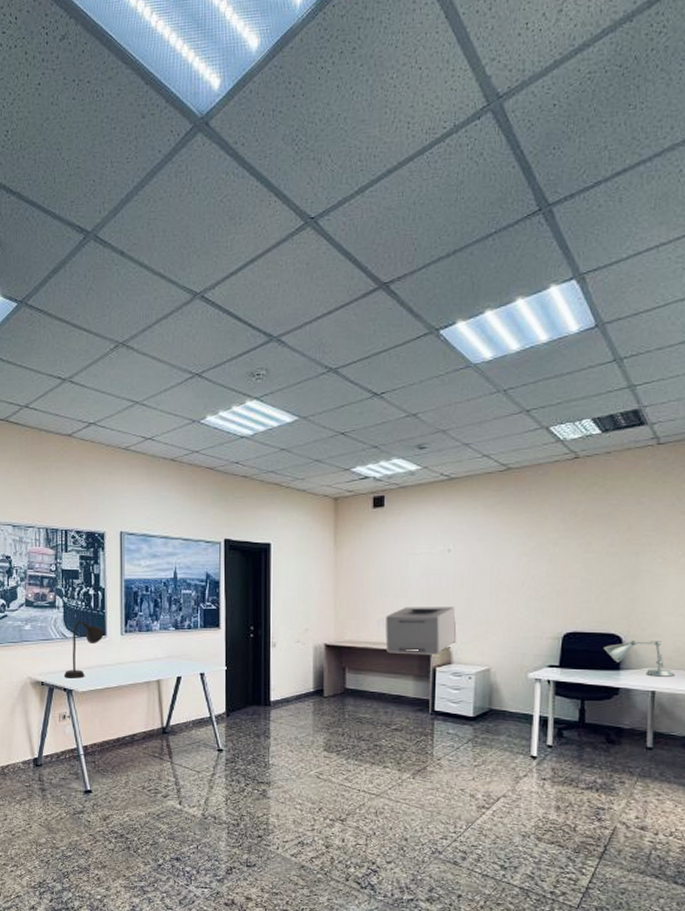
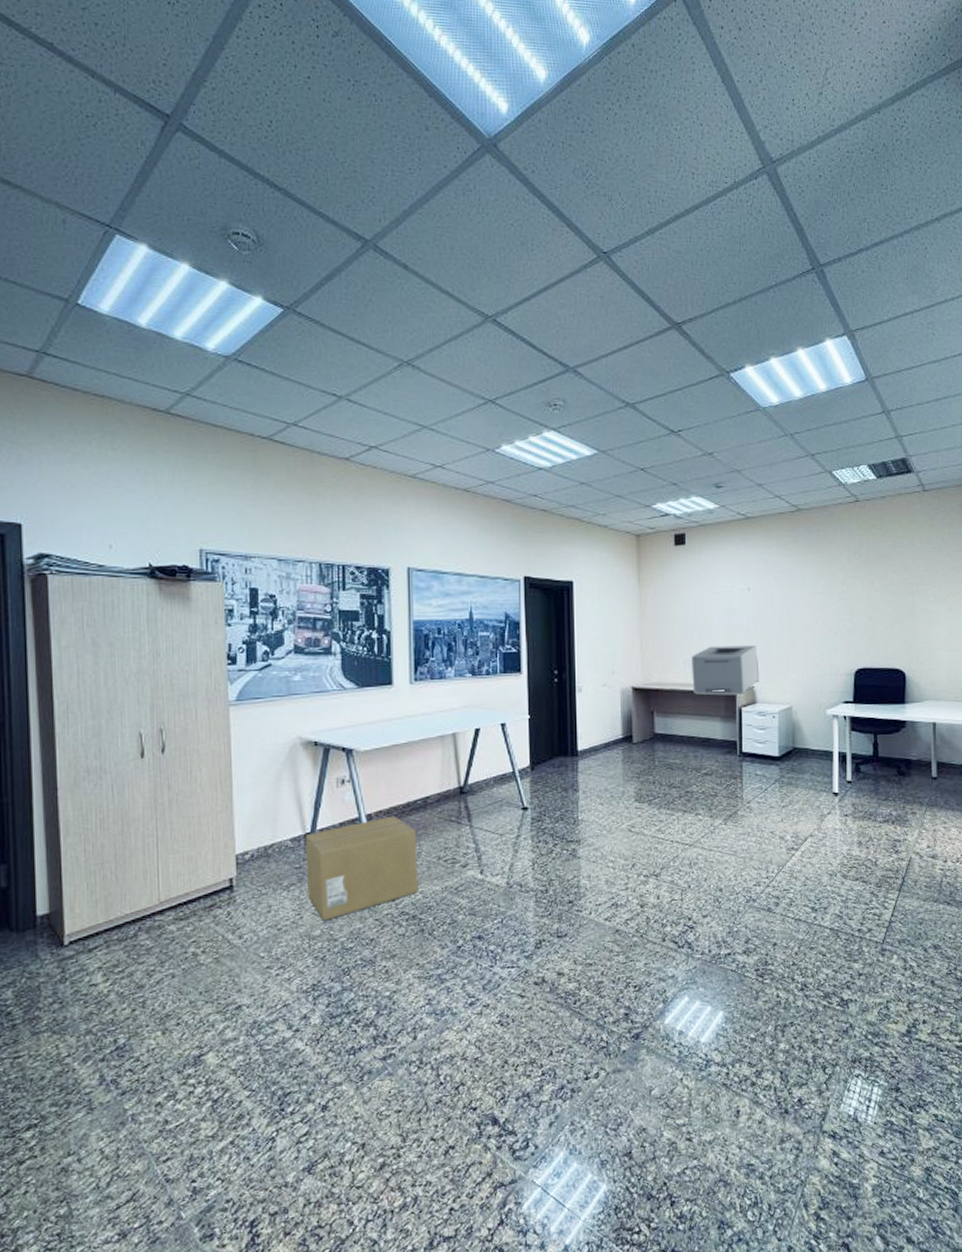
box: none [33,748,126,832] -> present [305,815,418,921]
desk lamp: present [63,622,104,678] -> none [342,670,390,736]
desk lamp: present [604,641,676,677] -> none [891,674,952,709]

